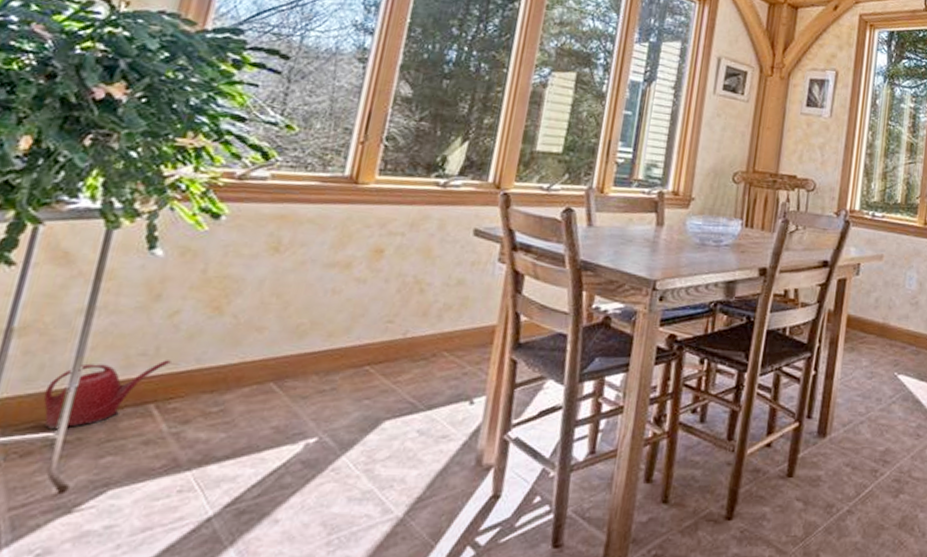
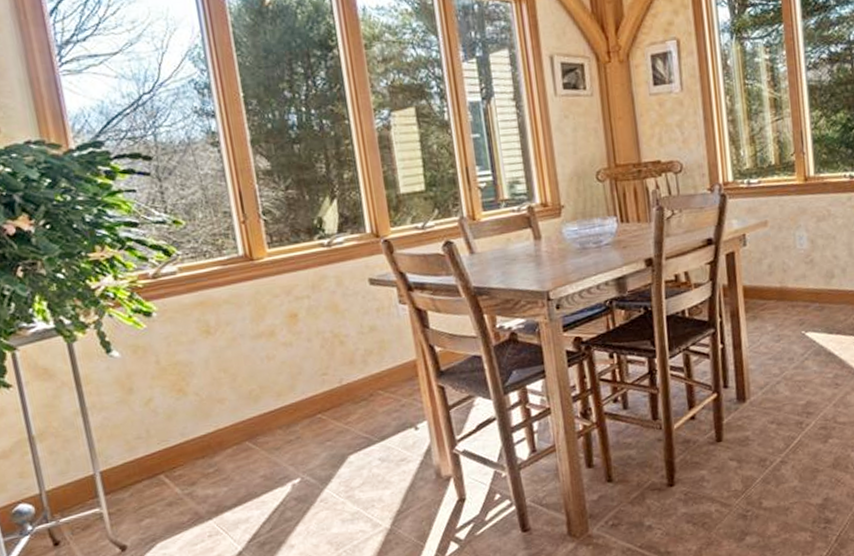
watering can: present [43,360,172,430] -> none [78,438,162,507]

